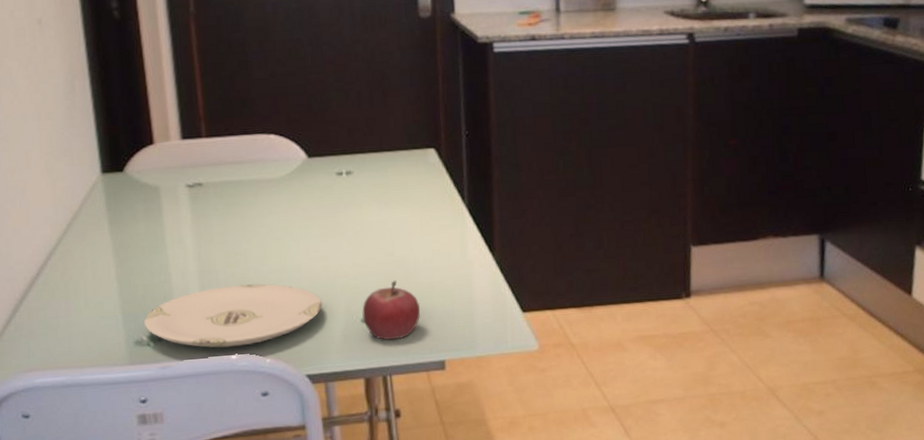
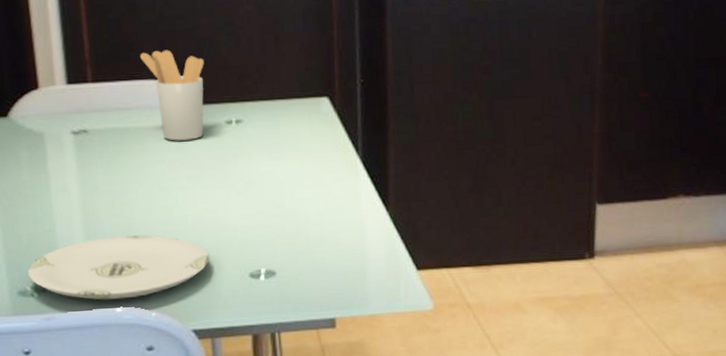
utensil holder: none [253,105,315,193] -> present [140,50,204,141]
fruit: present [362,280,421,341] -> none [250,234,311,296]

